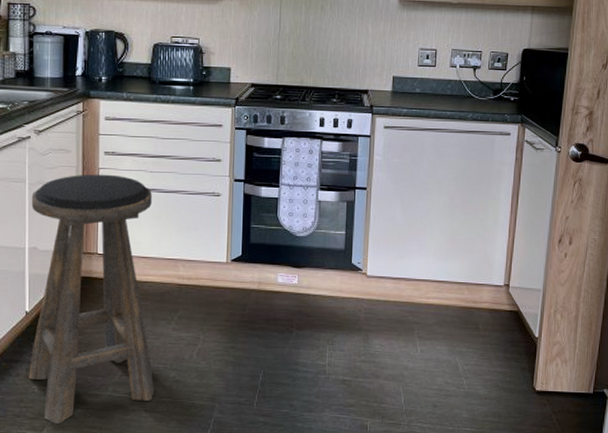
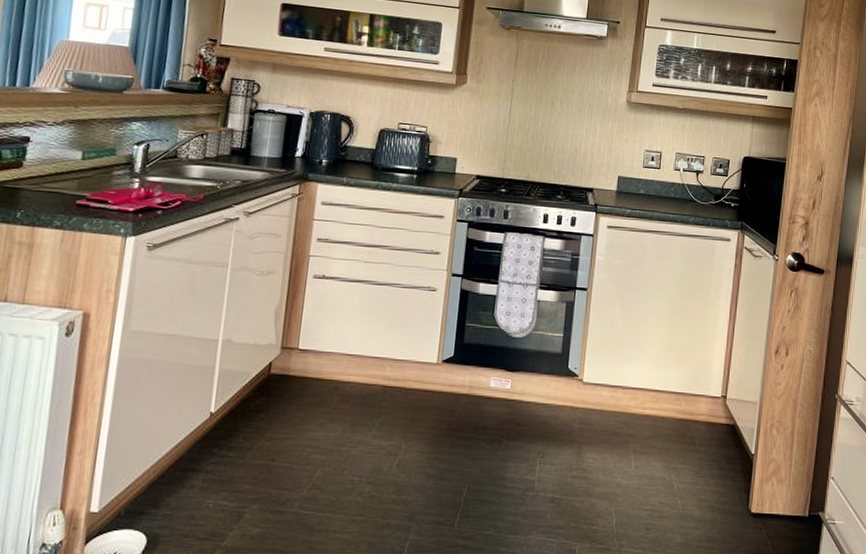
stool: present [29,174,154,425] -> none [204,261,364,547]

